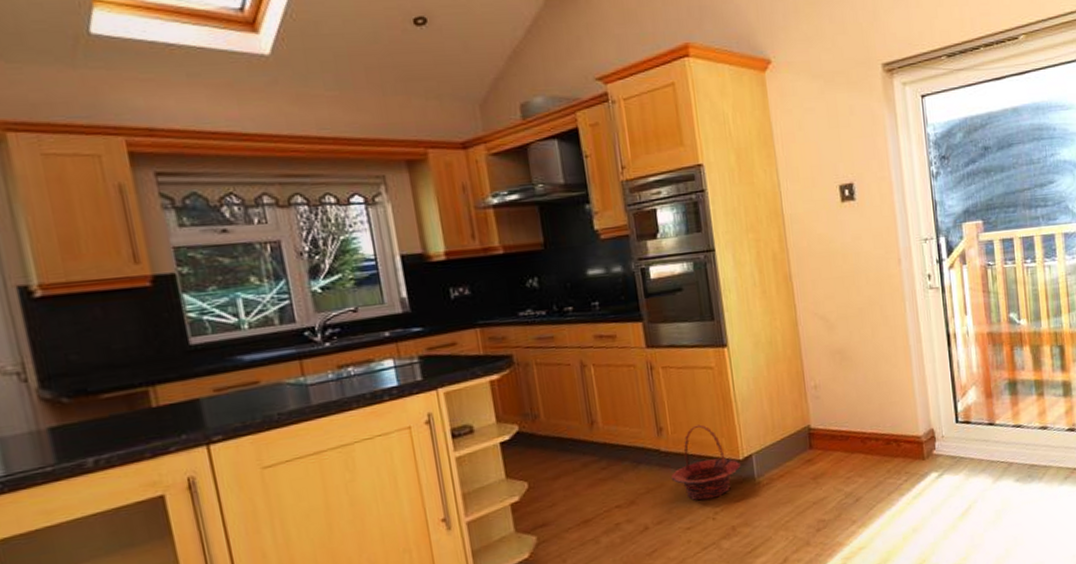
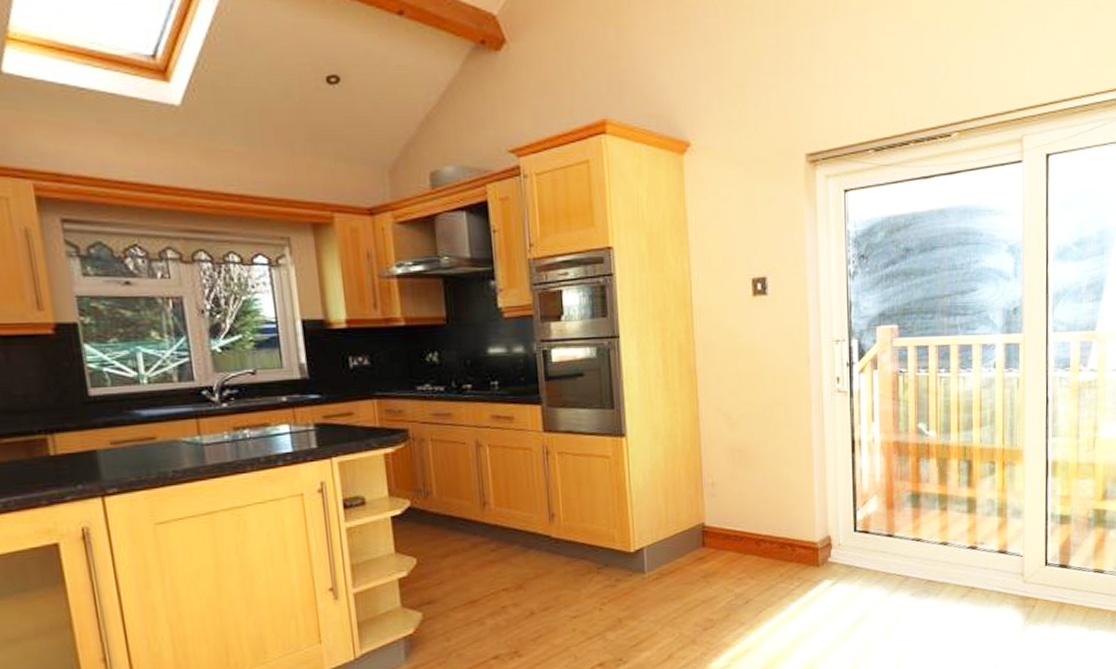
basket: present [670,424,741,500] -> none [559,513,631,590]

